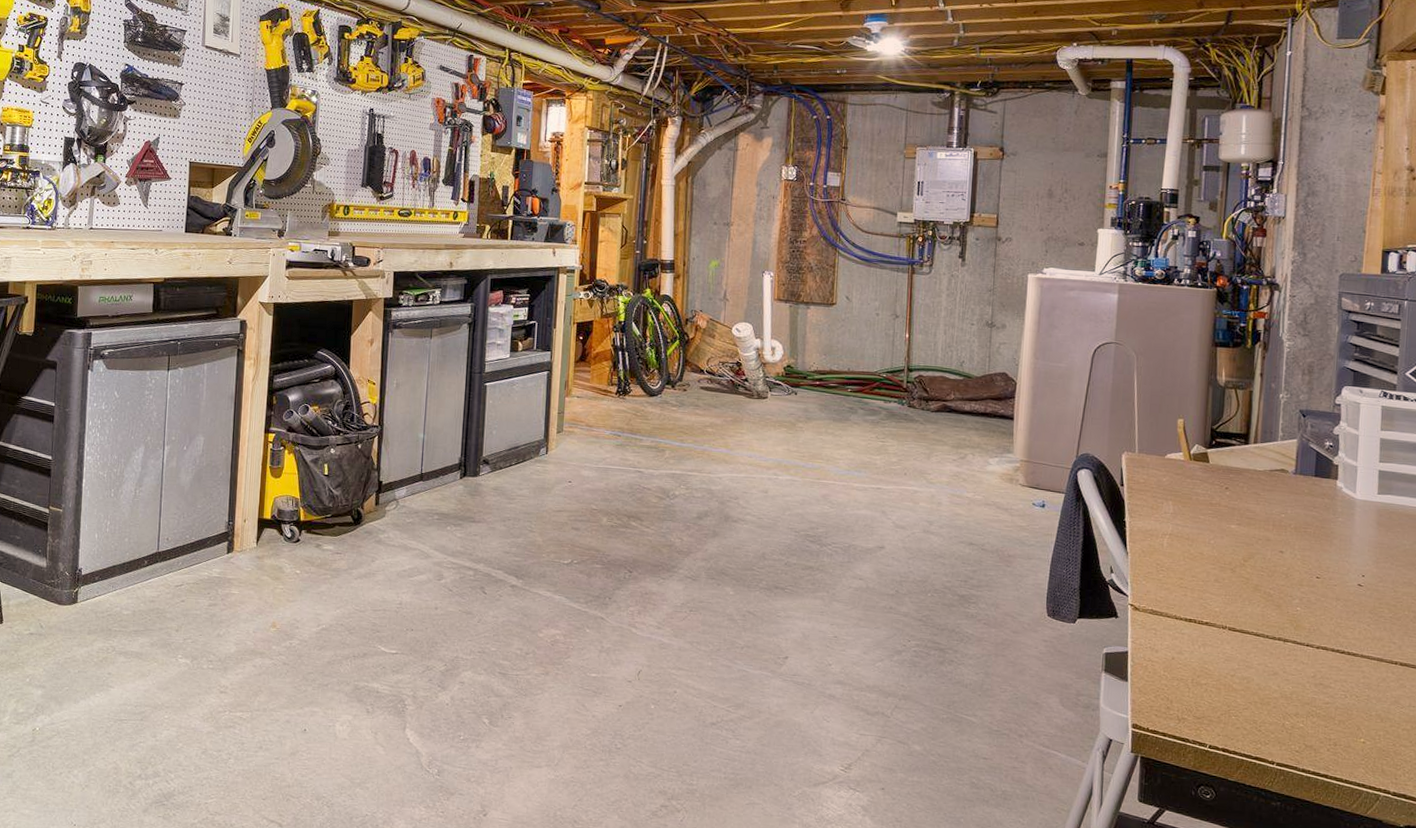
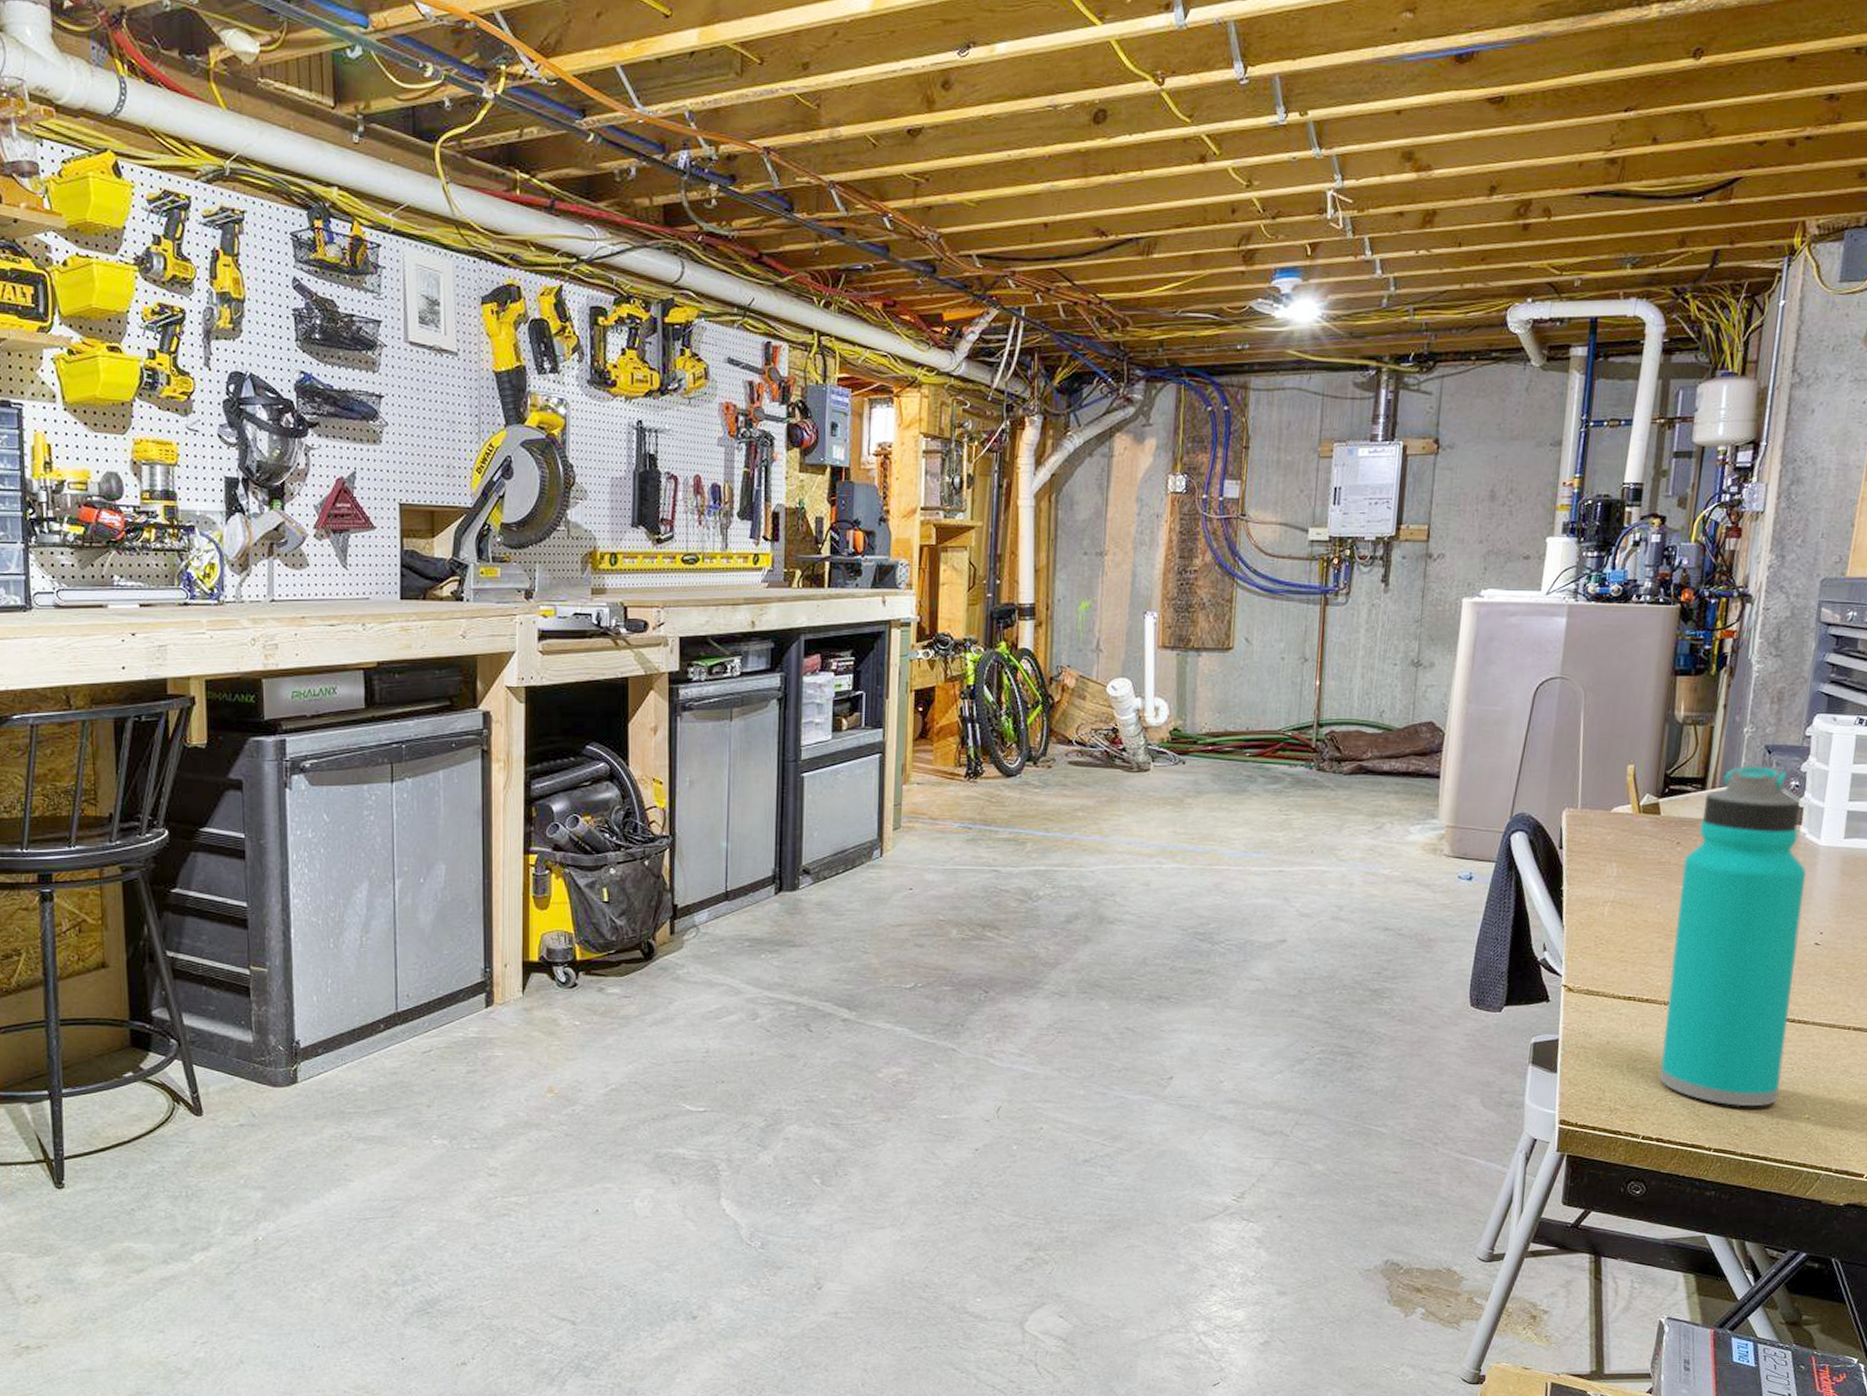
water bottle: none [1222,425,1345,728] -> present [1660,765,1806,1107]

